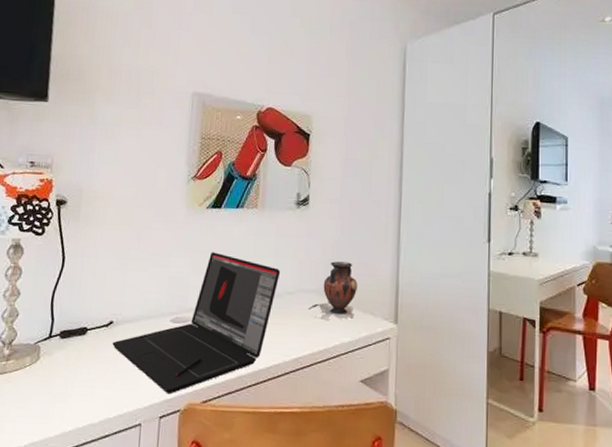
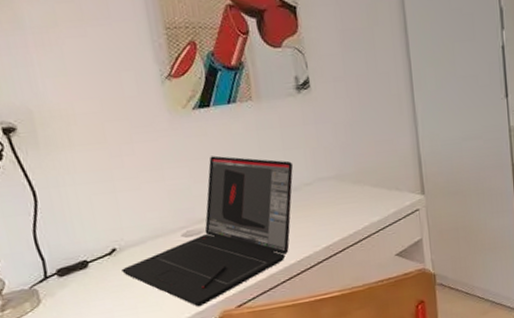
vase: present [307,261,358,320] -> none [329,142,380,205]

